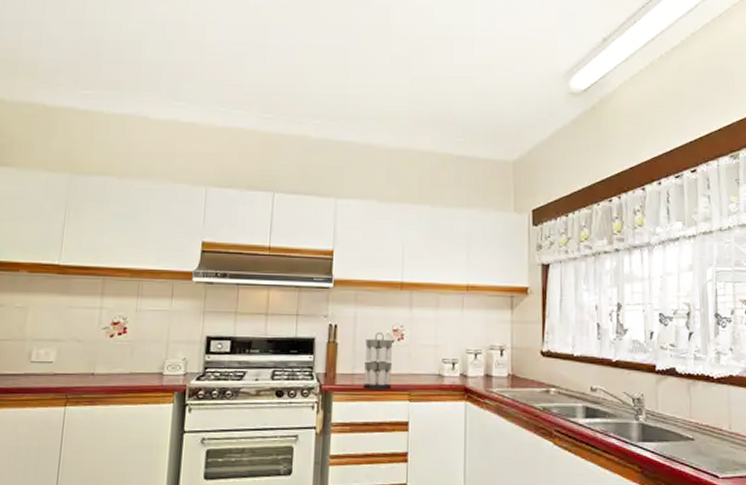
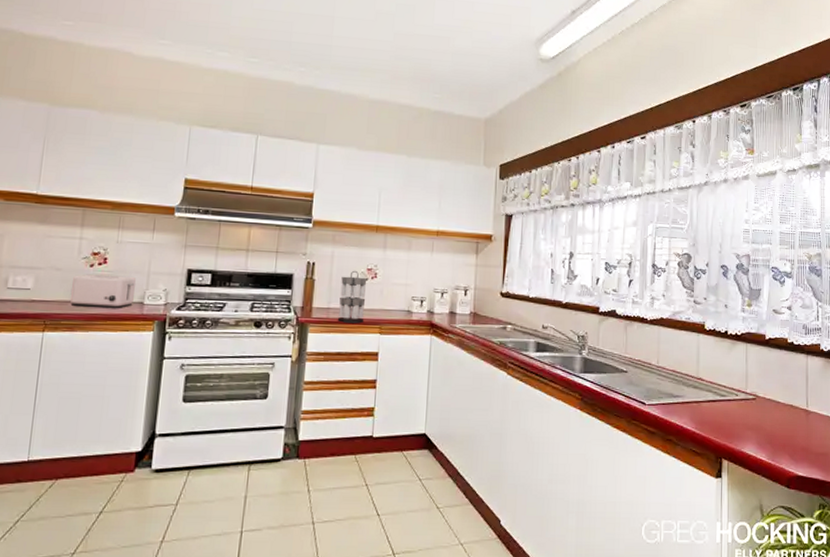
toaster: none [90,345,155,381] -> present [69,274,136,309]

